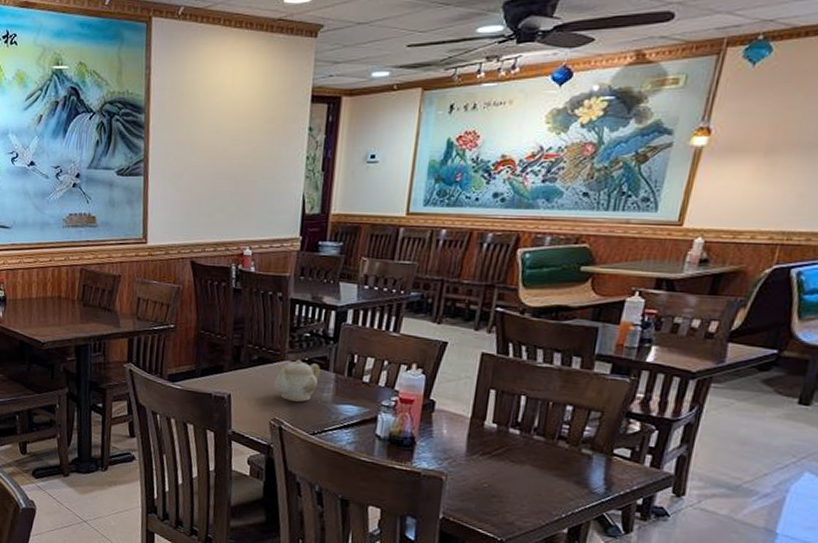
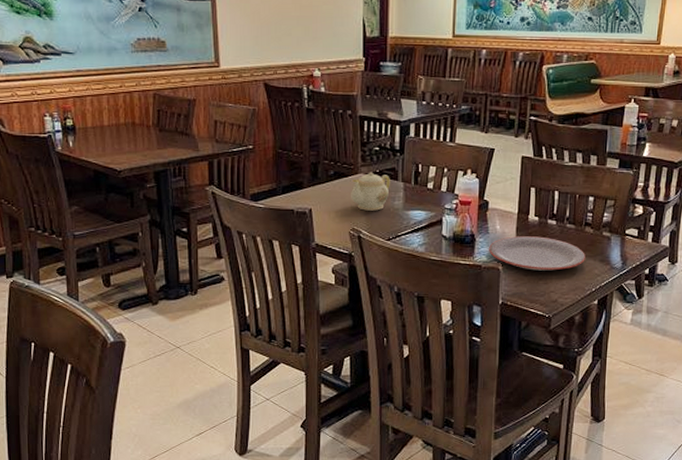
plate: none [431,443,556,488] -> present [489,236,585,271]

